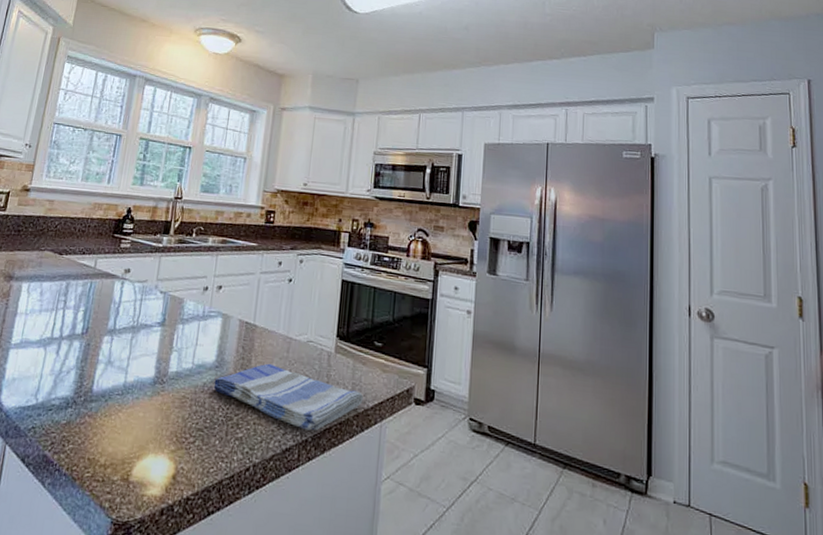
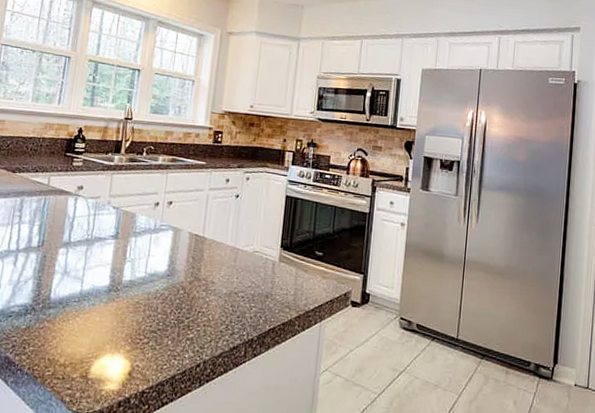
dish towel: present [213,363,364,431] -> none [165,272,305,331]

